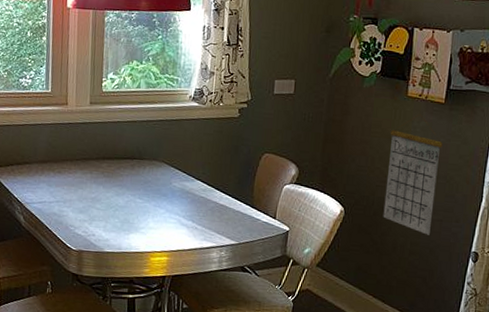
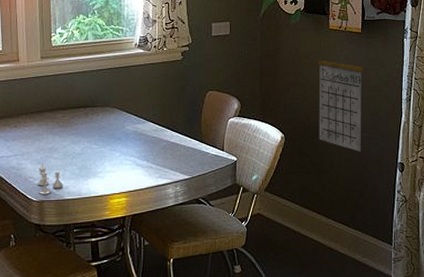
salt and pepper shaker set: none [77,212,103,245] -> present [37,163,63,194]

